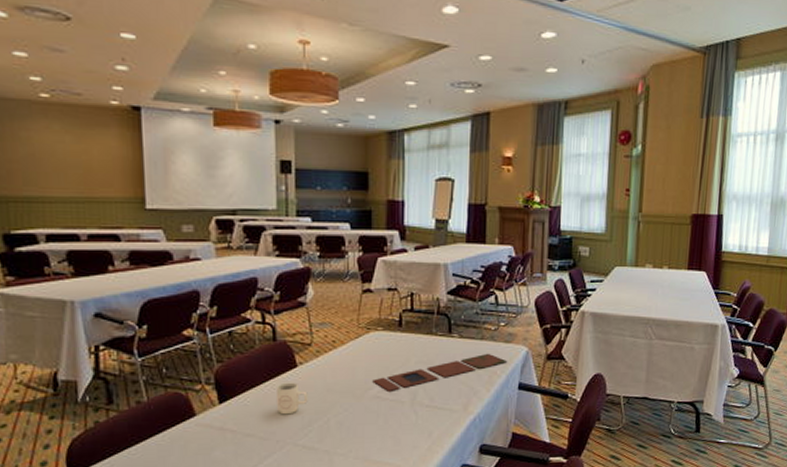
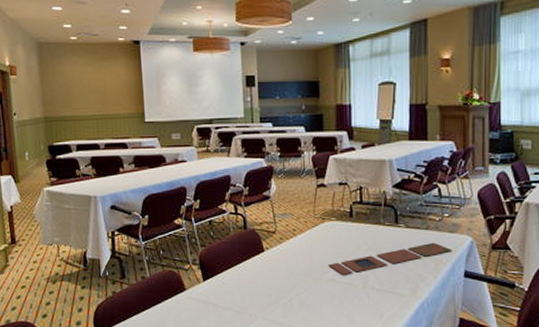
mug: present [275,382,308,415] -> none [247,264,274,293]

